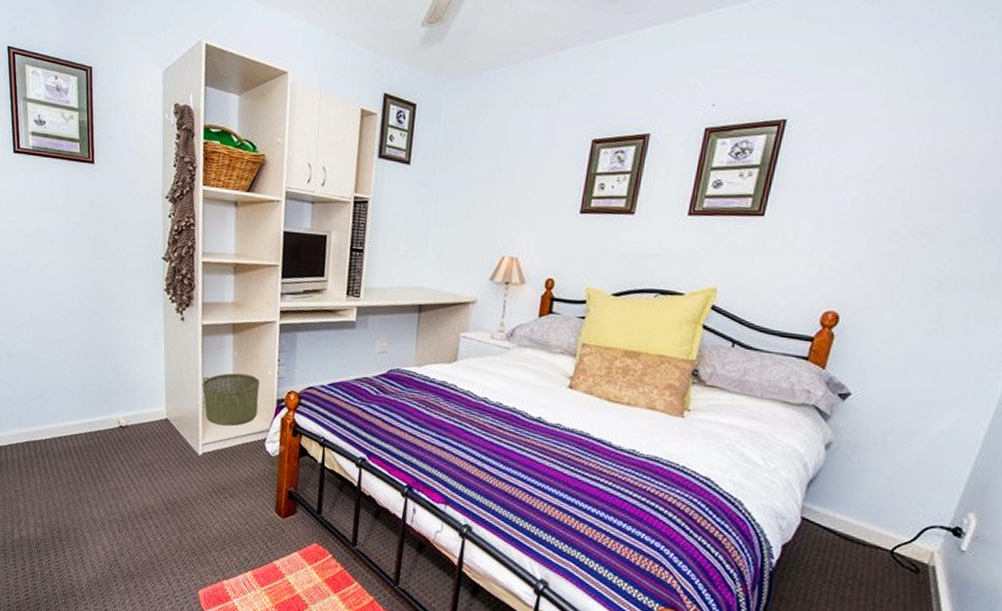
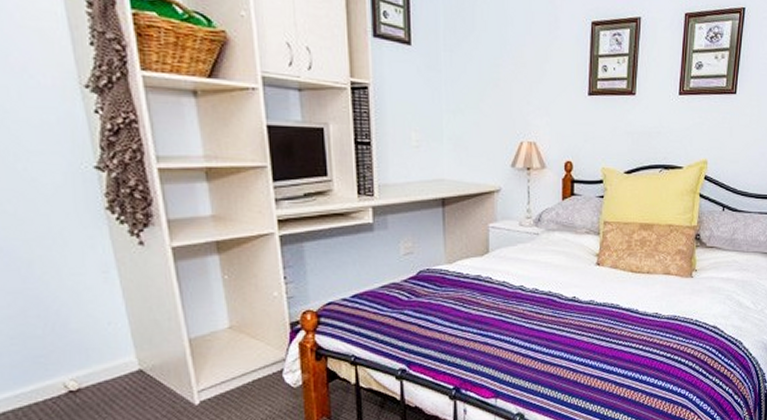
basket: present [202,373,260,427] -> none [184,299,266,365]

